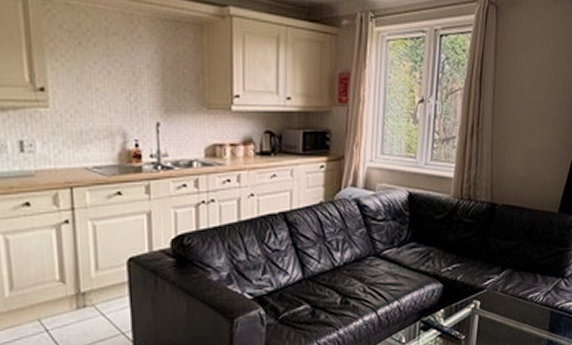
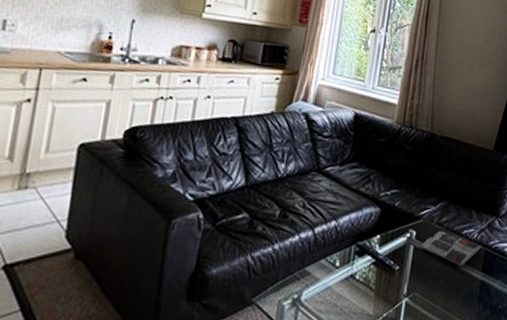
magazine: none [486,298,547,329] -> present [421,231,481,267]

